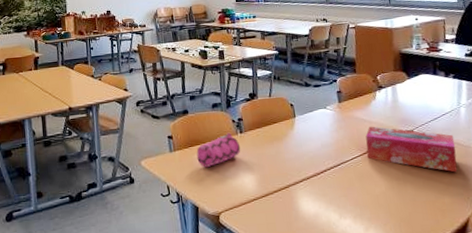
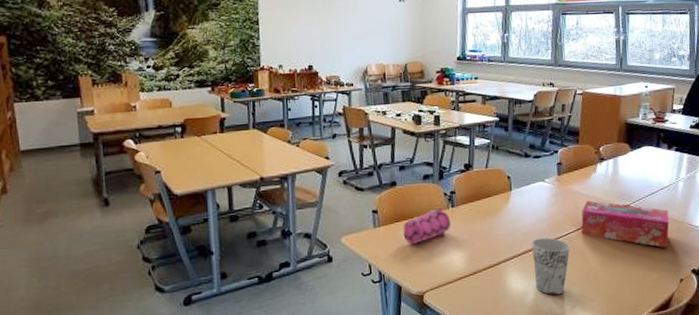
cup: none [319,161,358,218] -> present [532,237,570,296]

